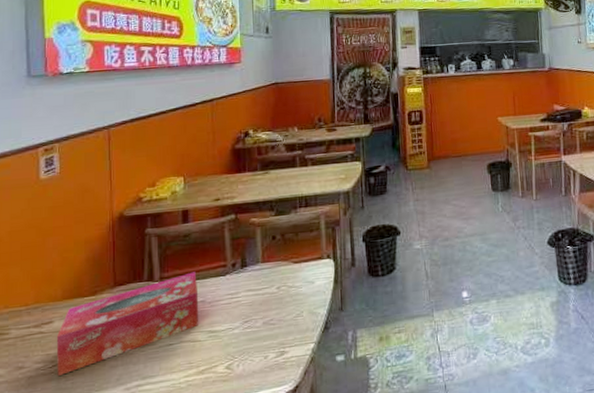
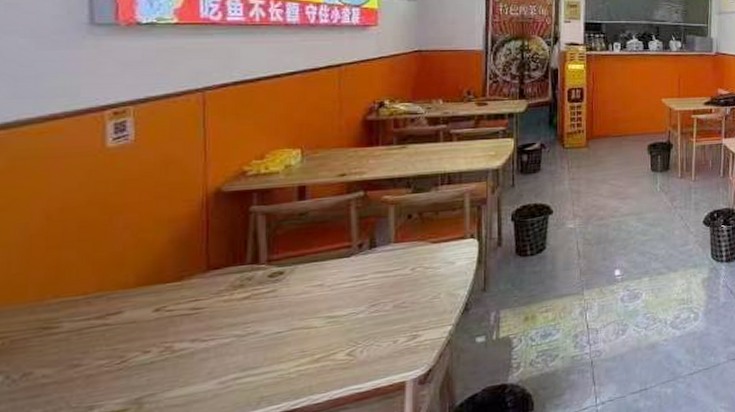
tissue box: present [56,272,199,377] -> none [126,253,316,374]

